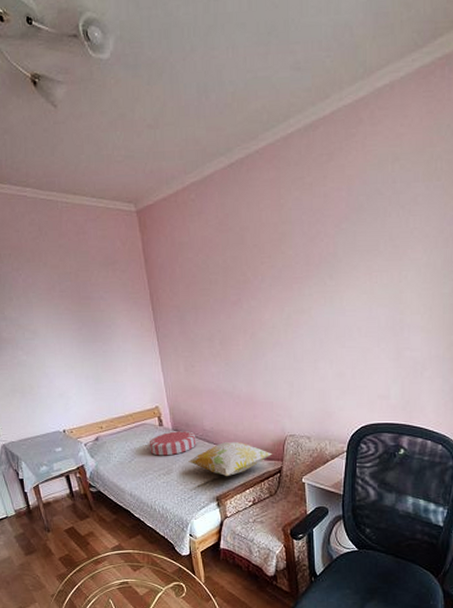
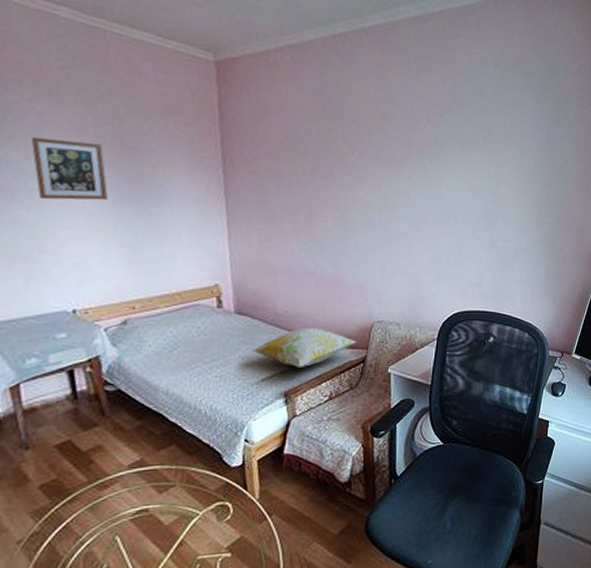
picture frame: none [22,297,75,346] -> present [31,136,109,201]
cushion: present [149,431,196,456] -> none [200,314,265,344]

